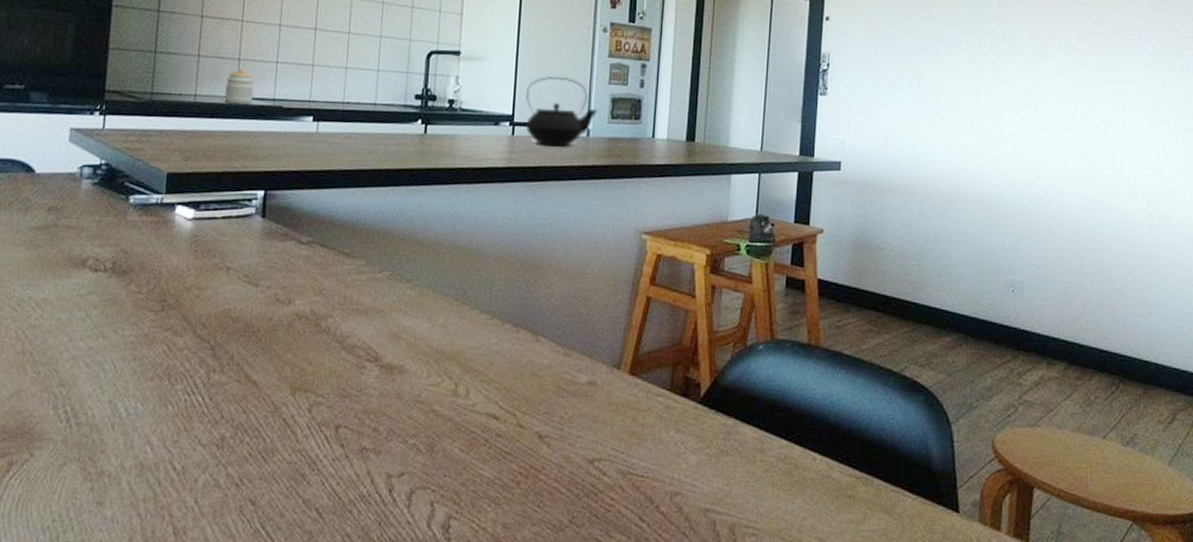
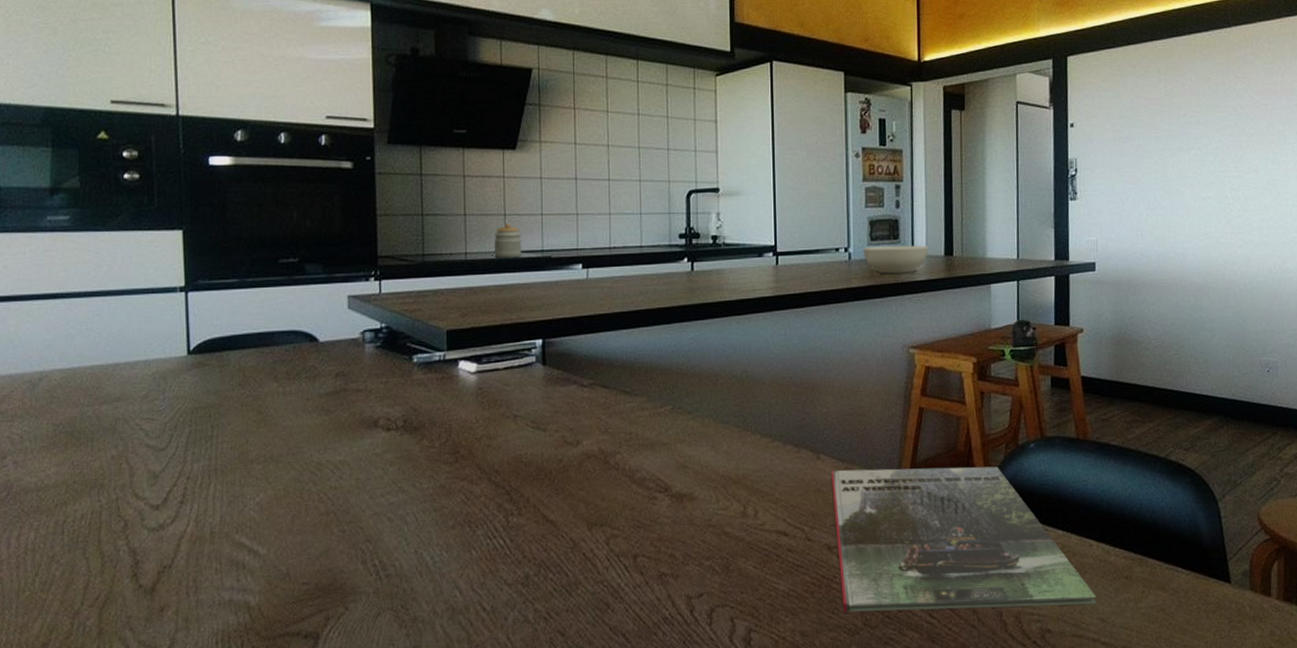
teapot: present [525,76,597,147] -> none [786,204,857,272]
magazine: none [548,354,817,523] -> present [830,466,1097,613]
bowl: none [601,124,670,156] -> present [862,245,929,274]

